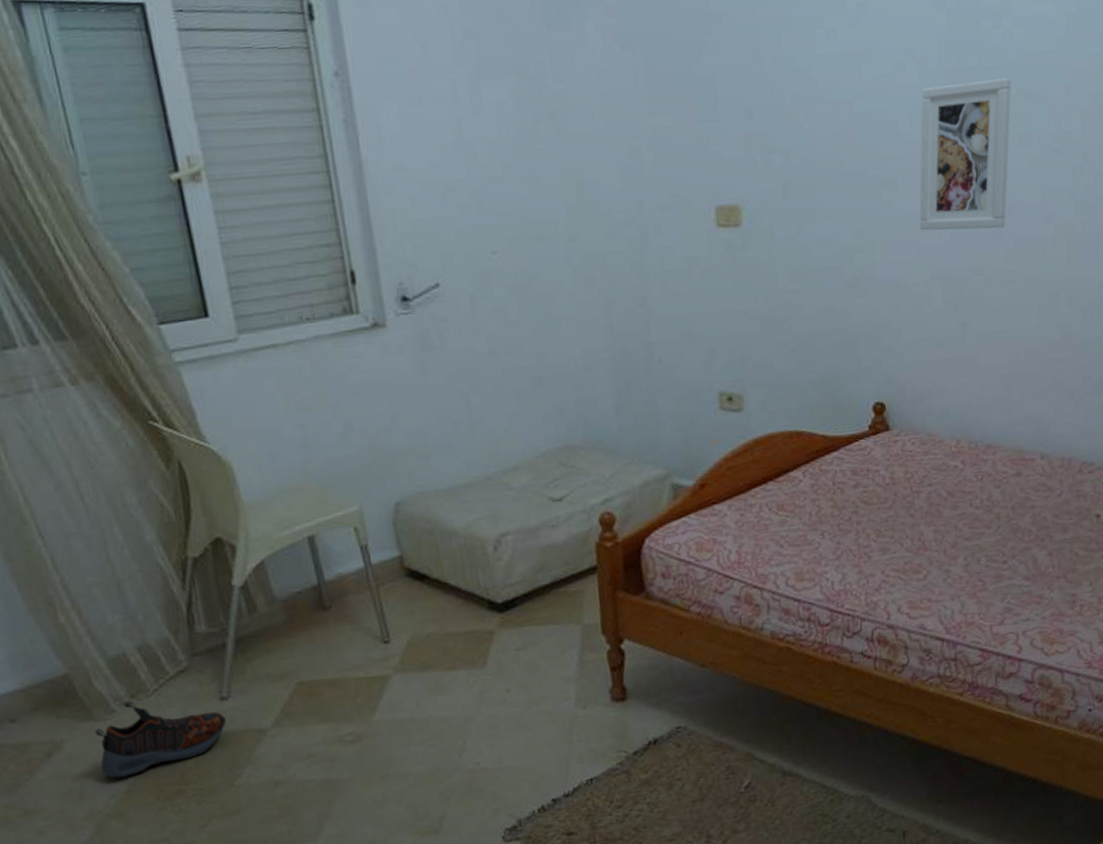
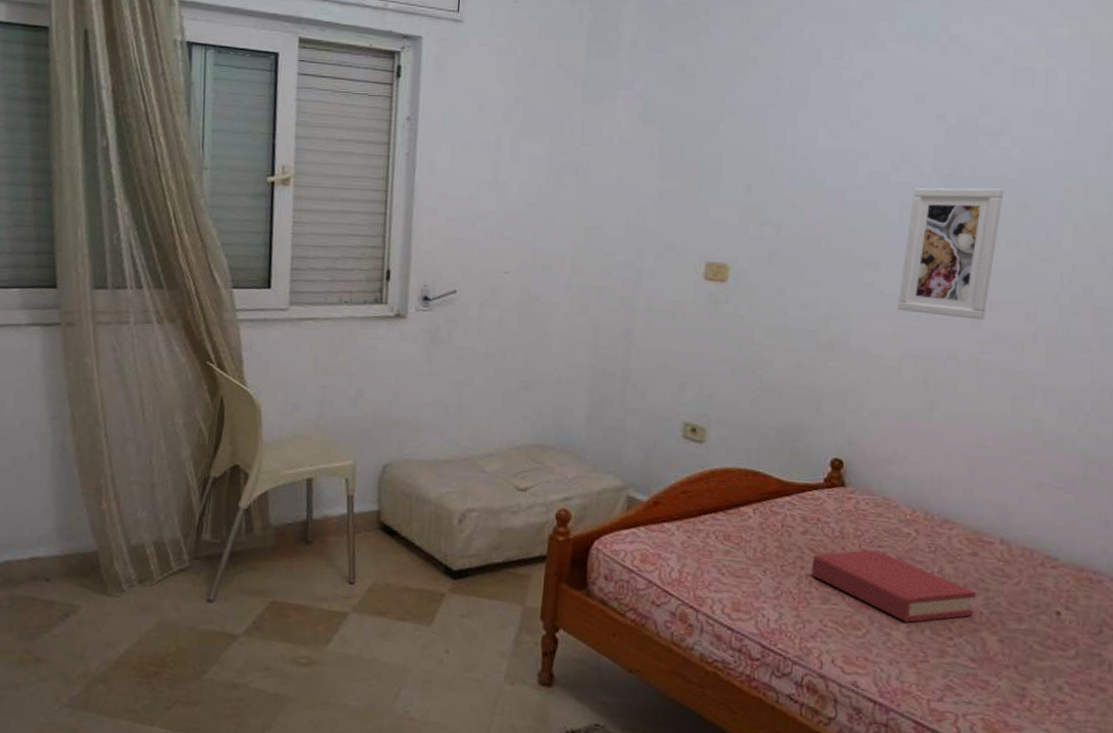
shoe: present [94,700,227,778] -> none [101,584,208,649]
hardback book: none [867,489,1023,556] -> present [811,550,976,623]

